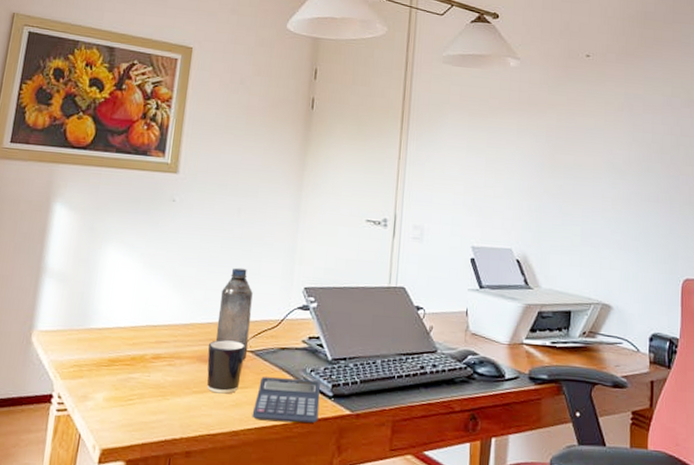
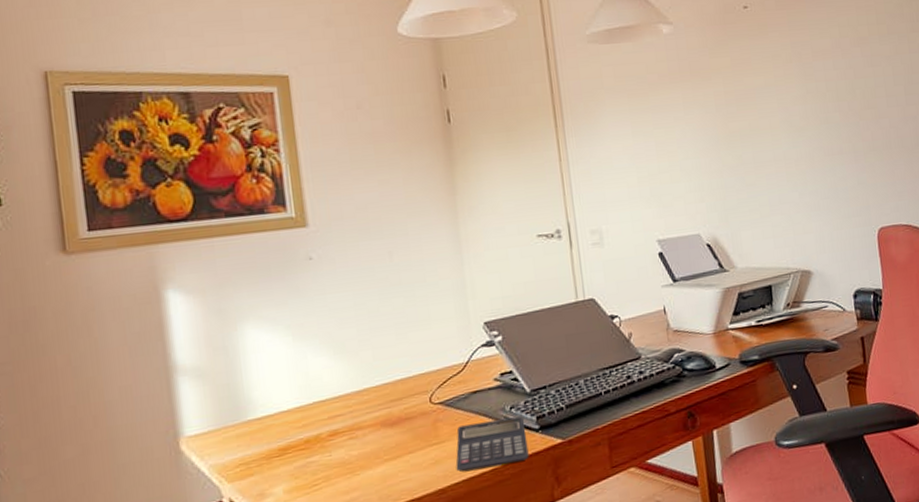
mug: present [207,340,246,394] -> none [390,395,435,456]
water bottle: present [215,267,253,361] -> none [390,316,437,415]

